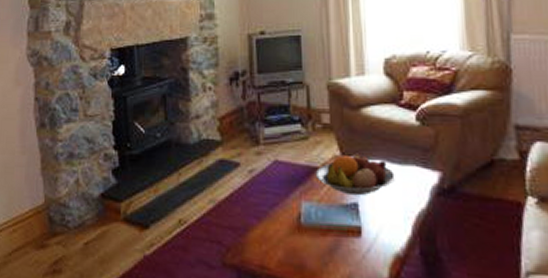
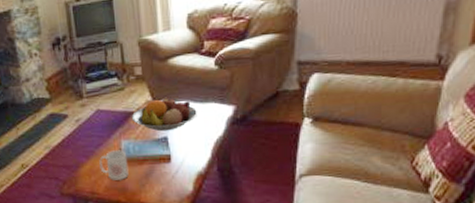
mug: none [273,213,308,254] -> present [99,150,129,180]

